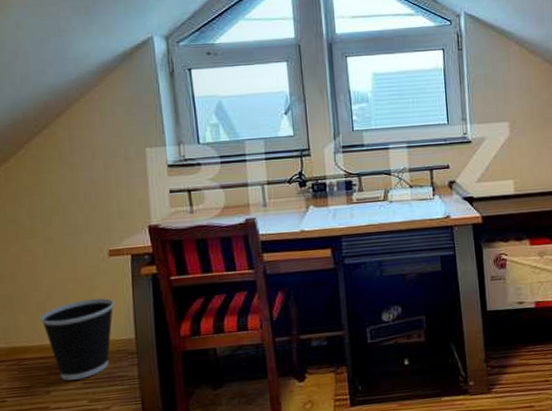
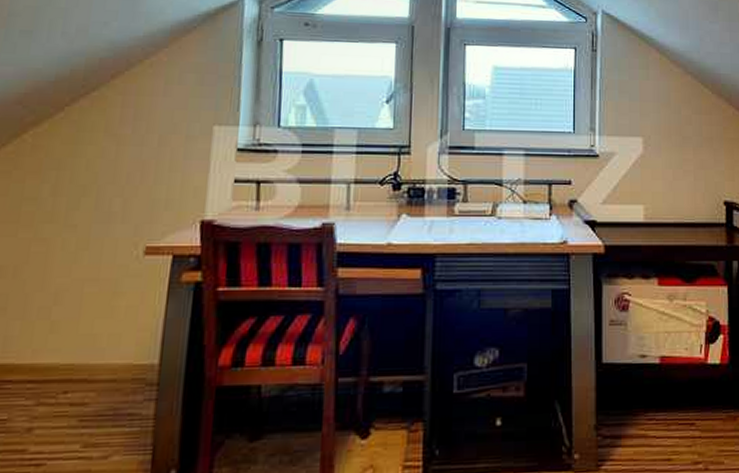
wastebasket: present [40,298,114,381] -> none [39,307,141,415]

